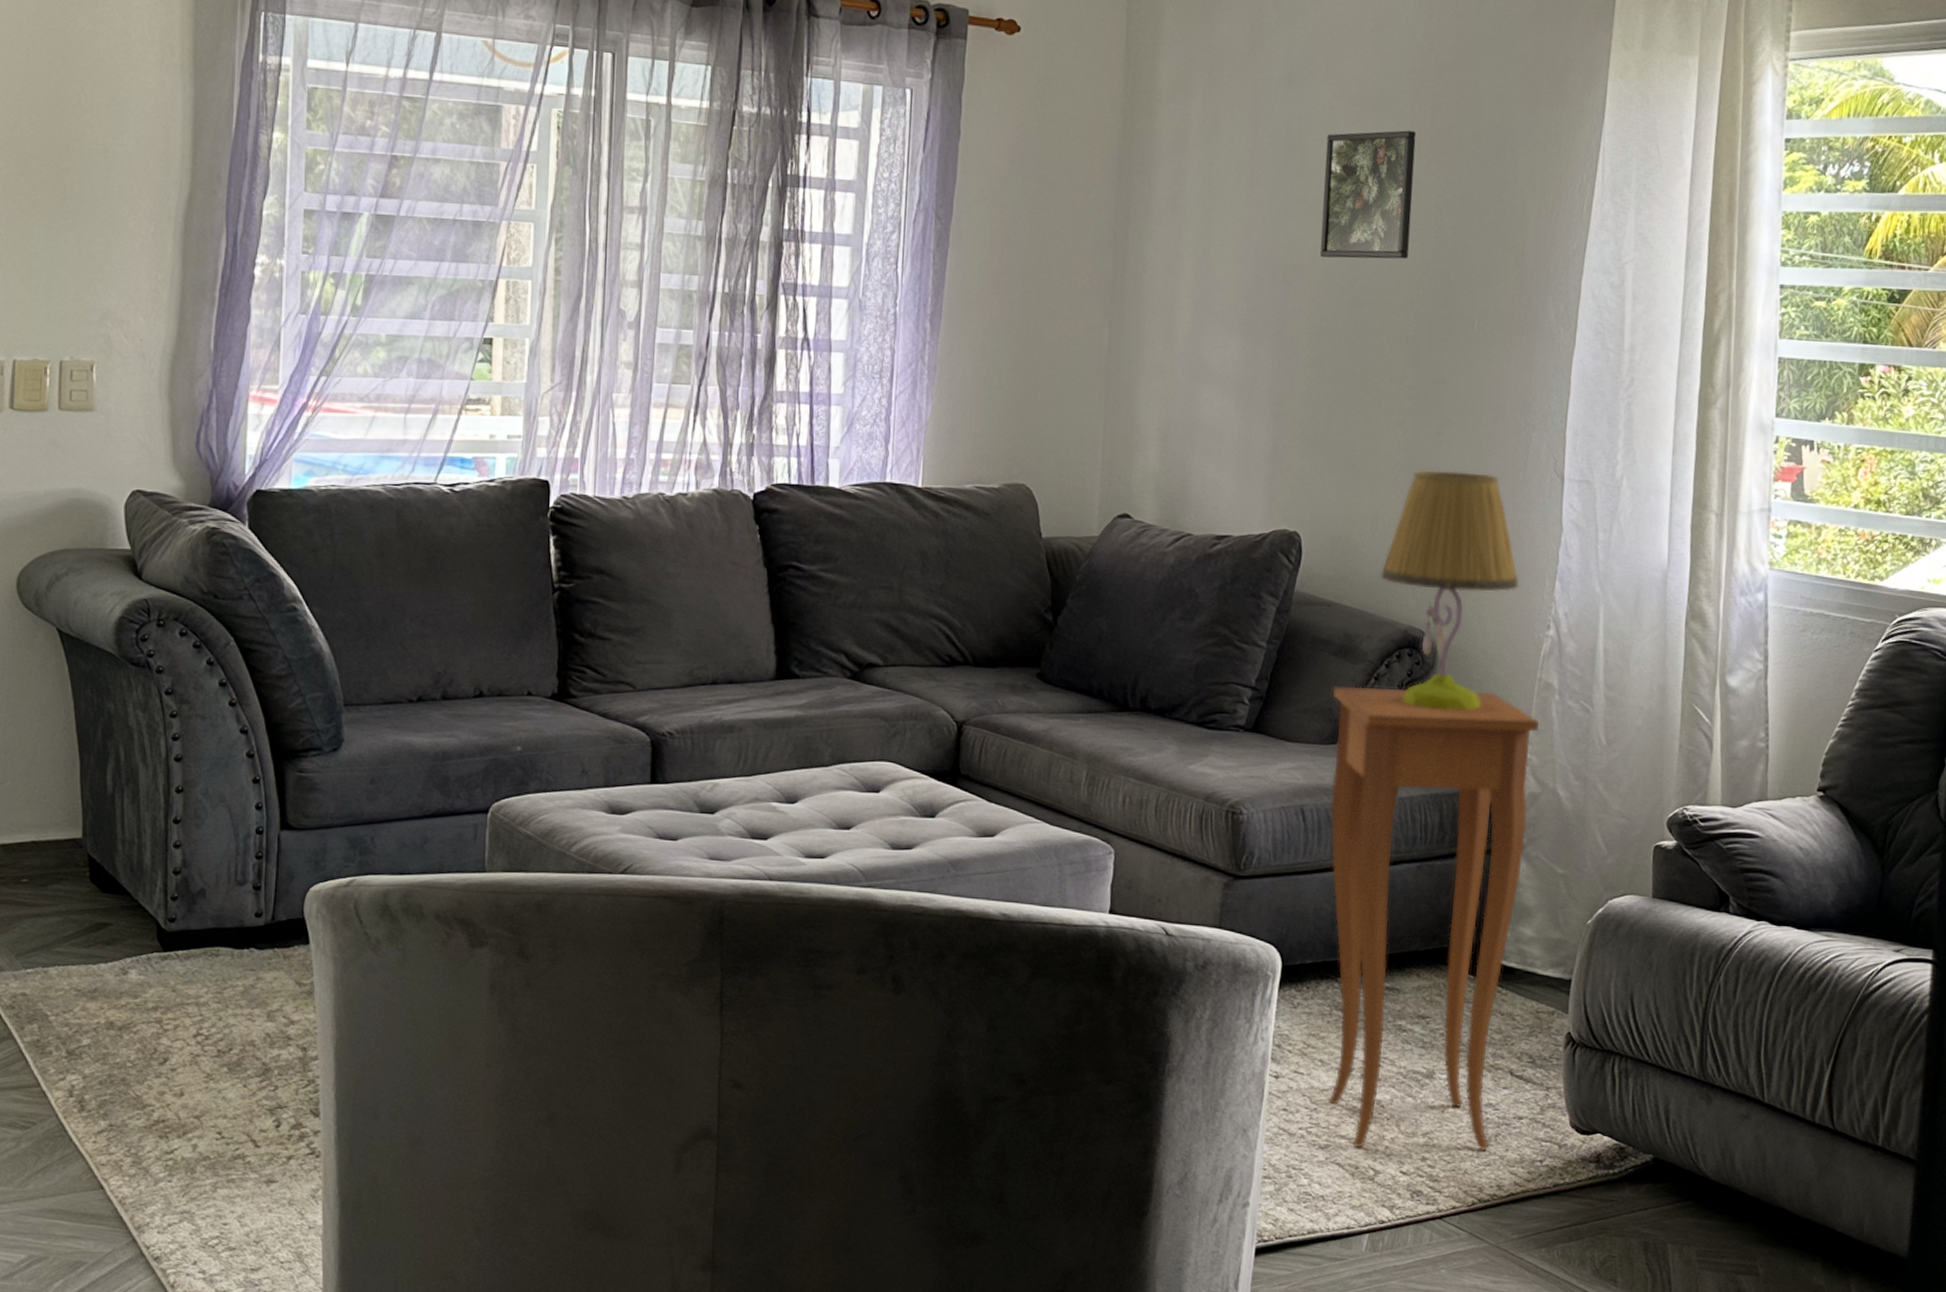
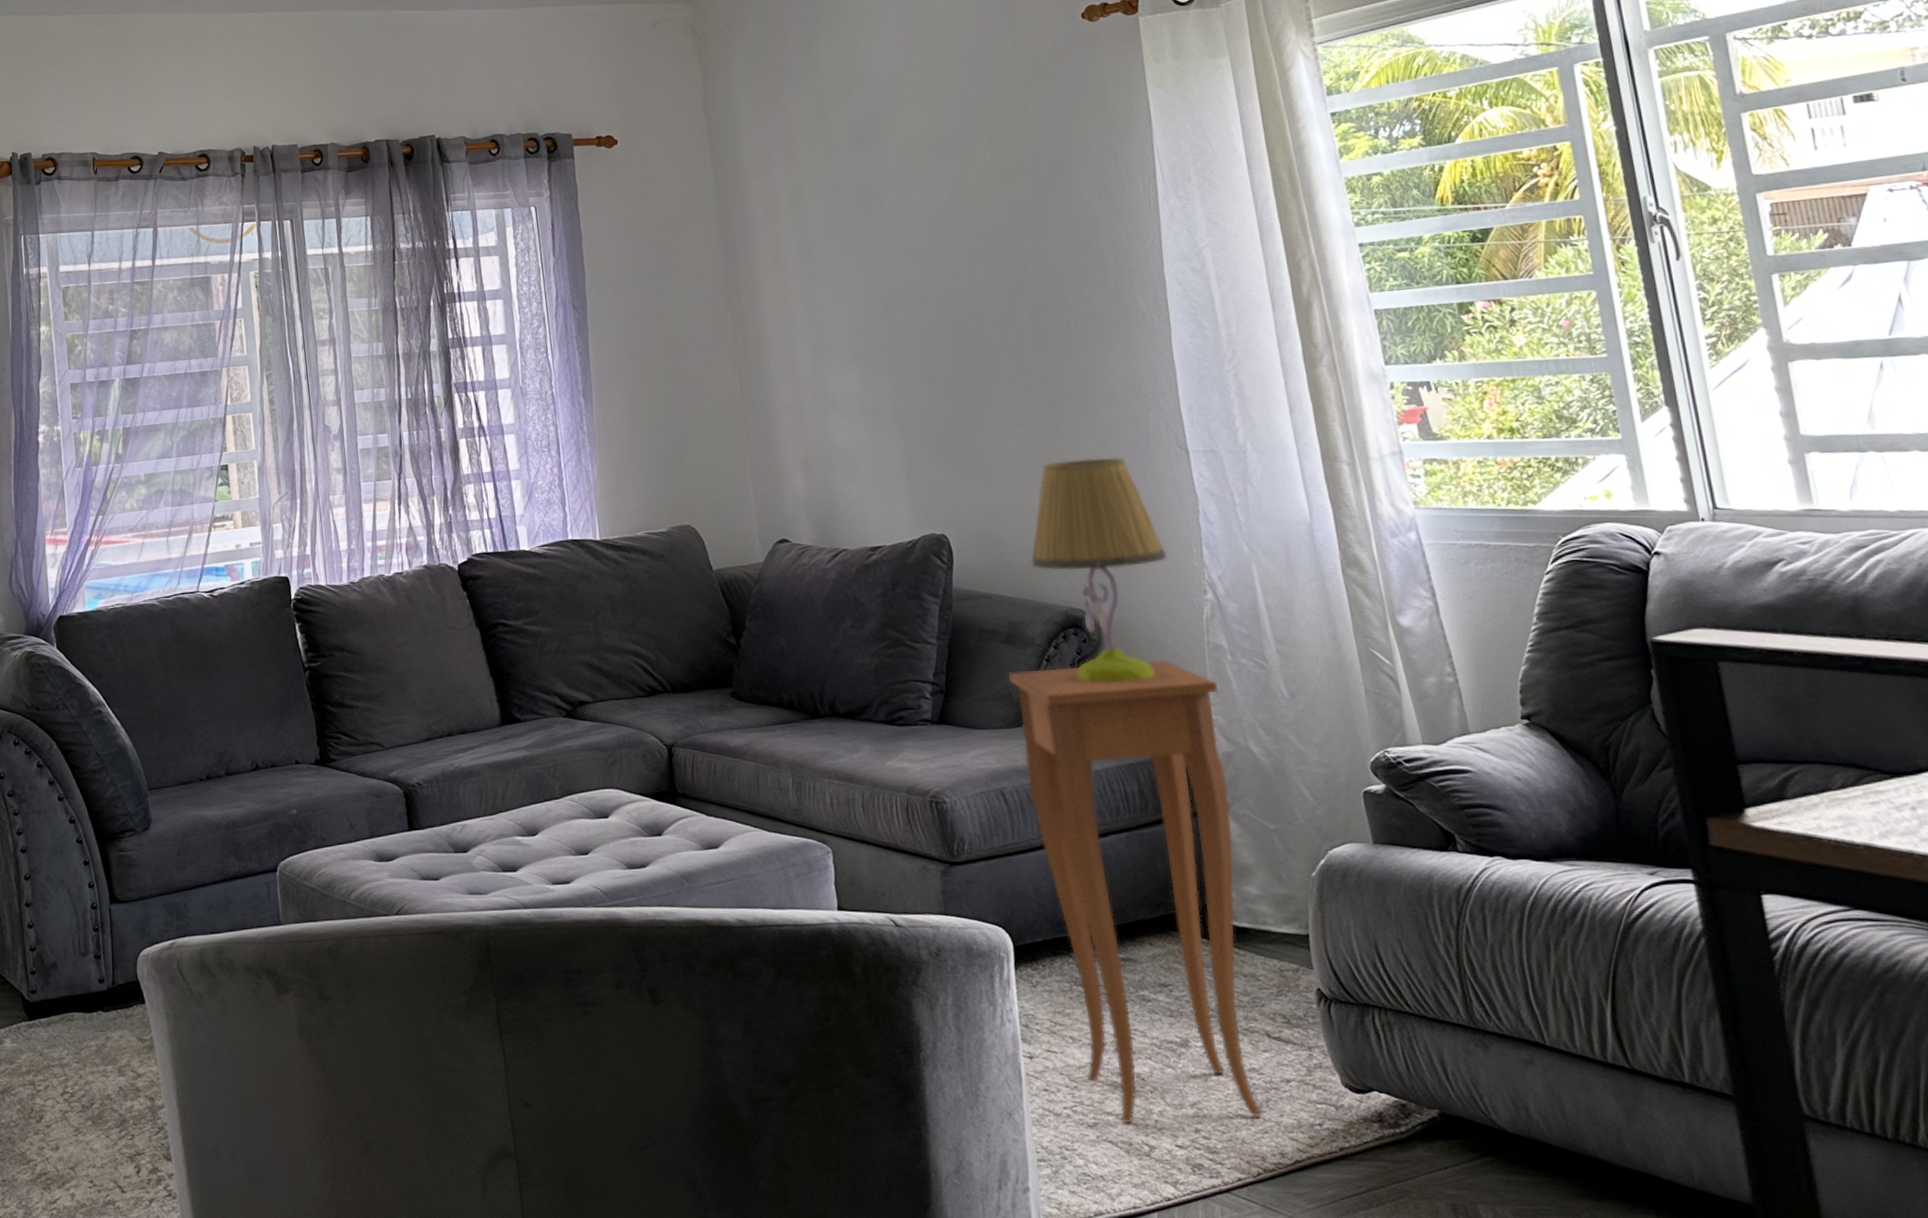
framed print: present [1320,130,1417,259] -> none [900,166,996,288]

